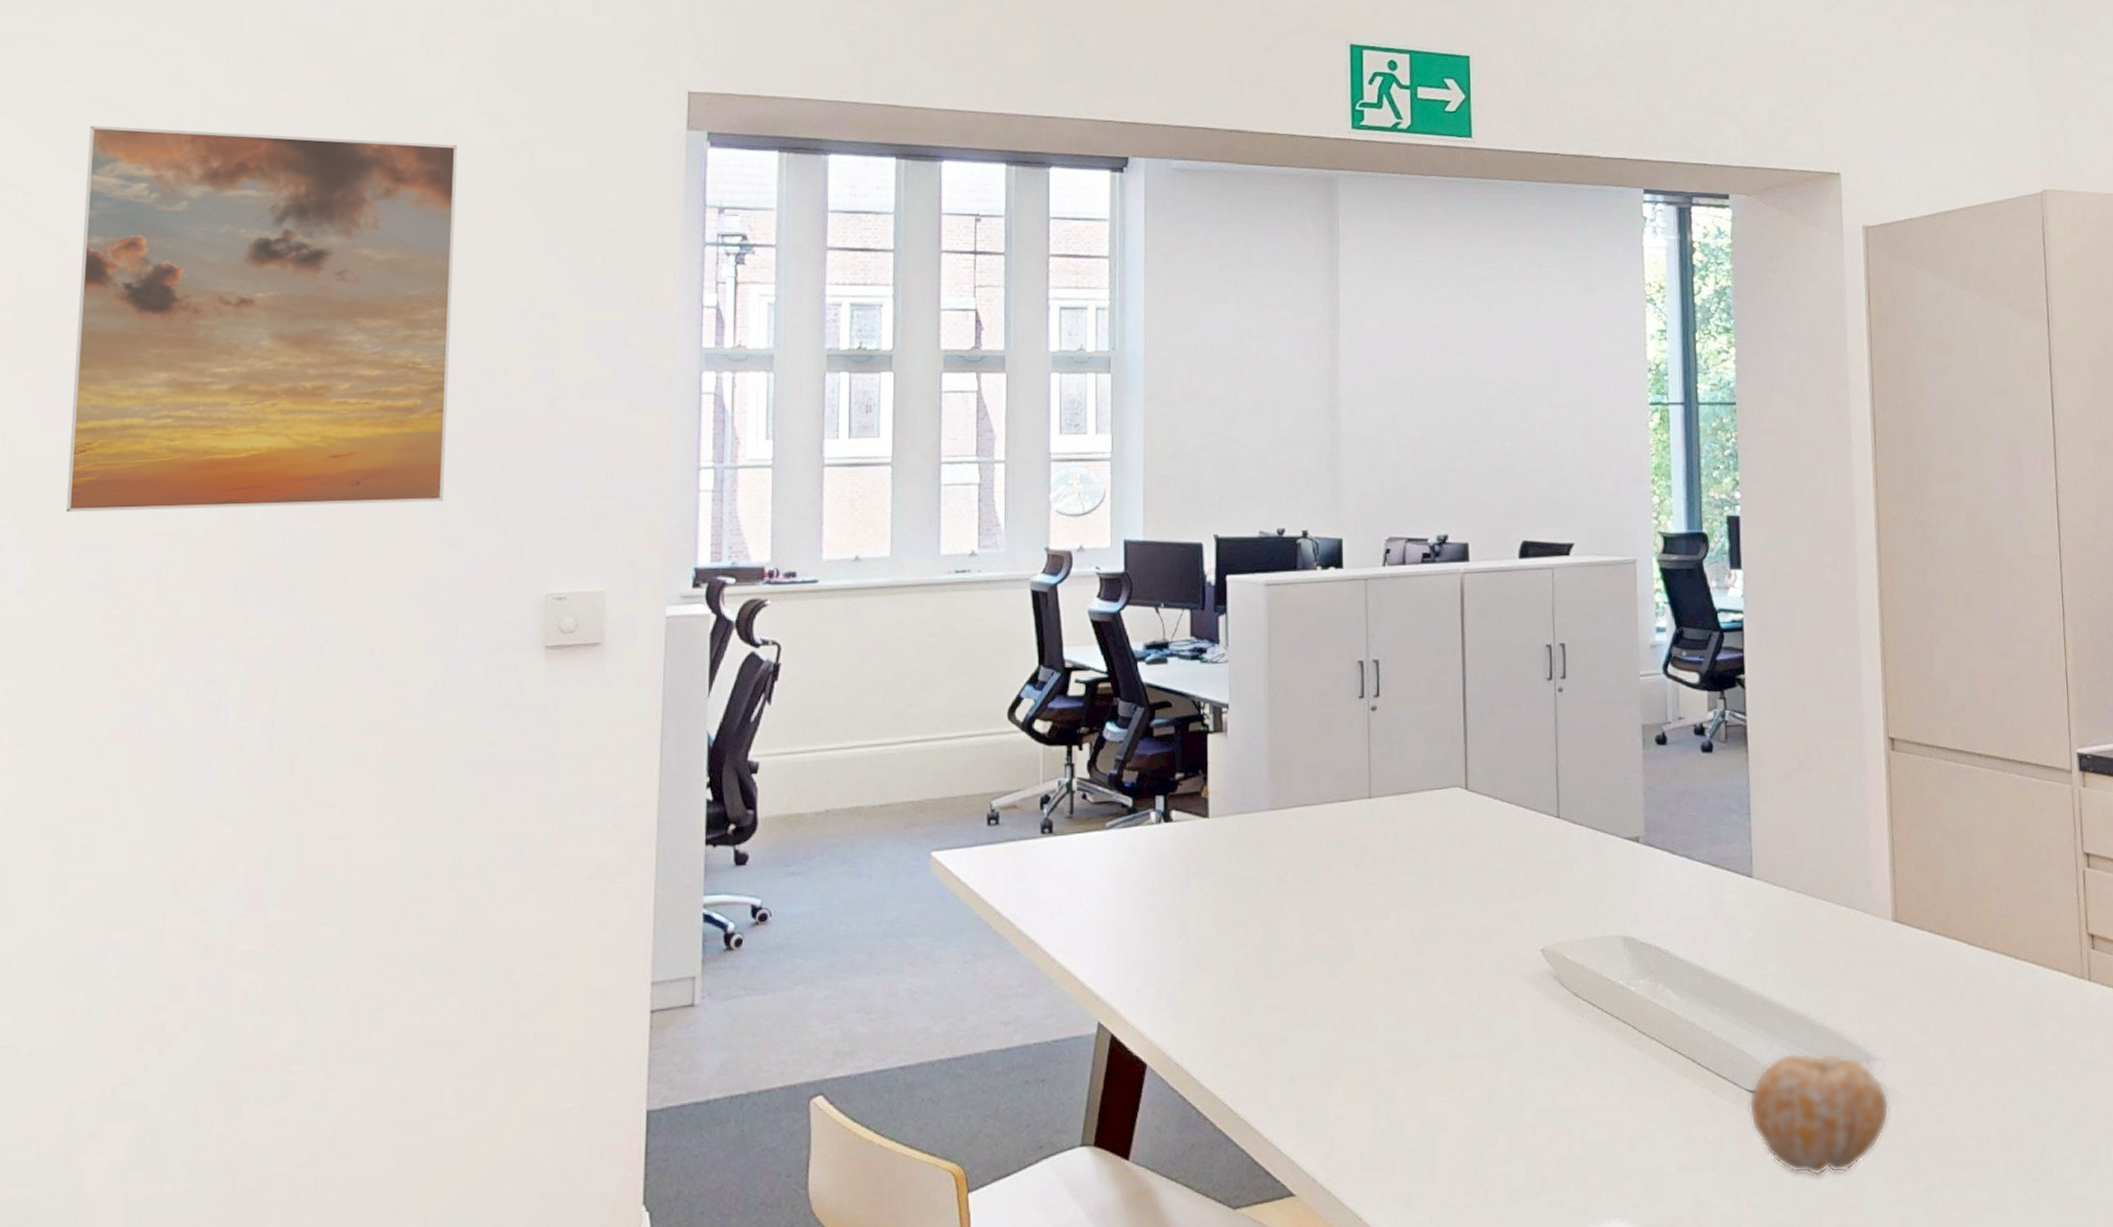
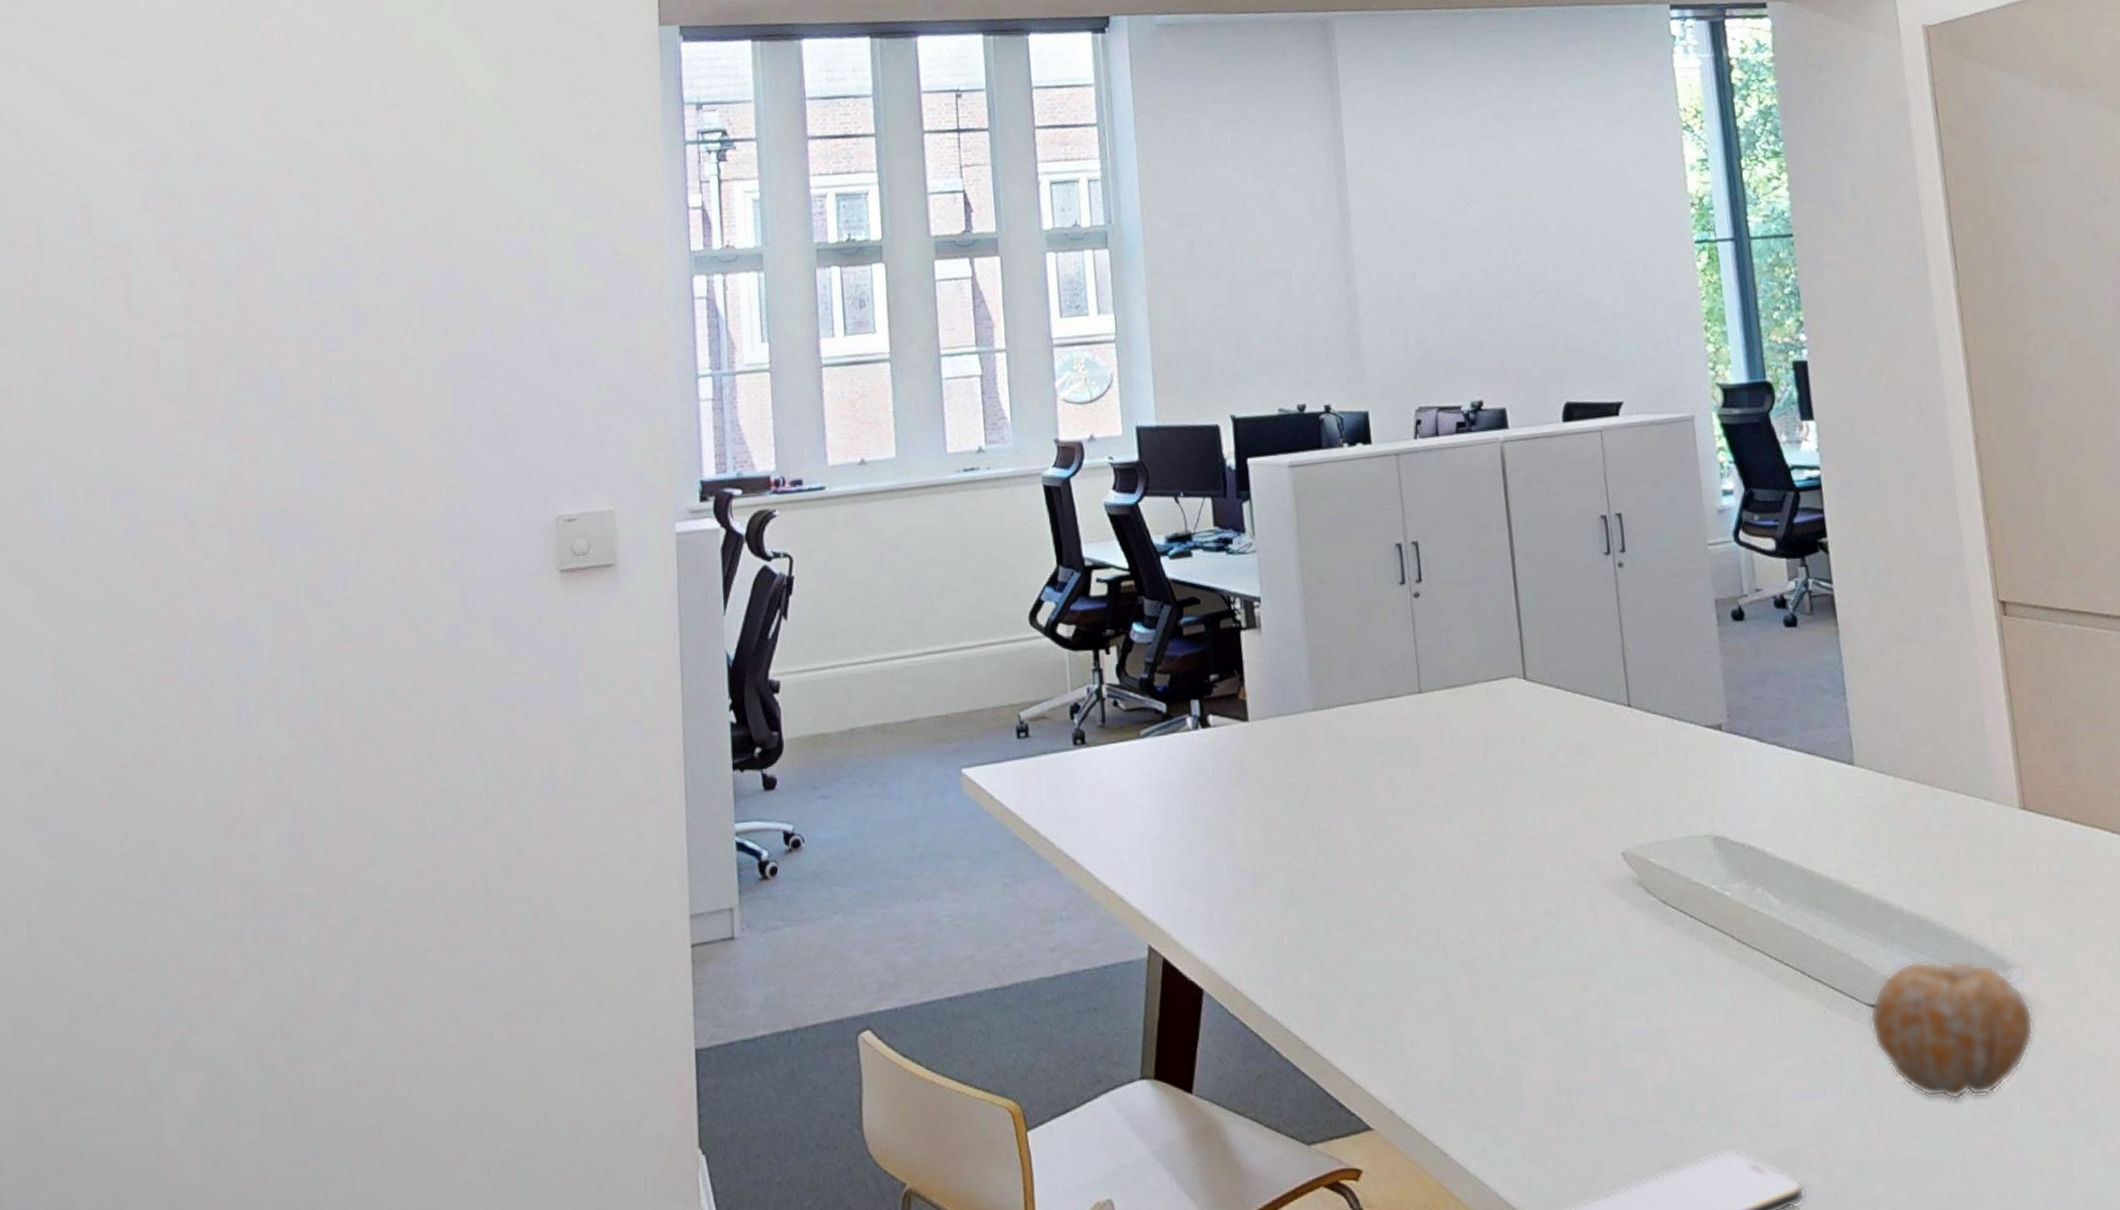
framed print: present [65,125,458,512] -> none [92,60,451,459]

